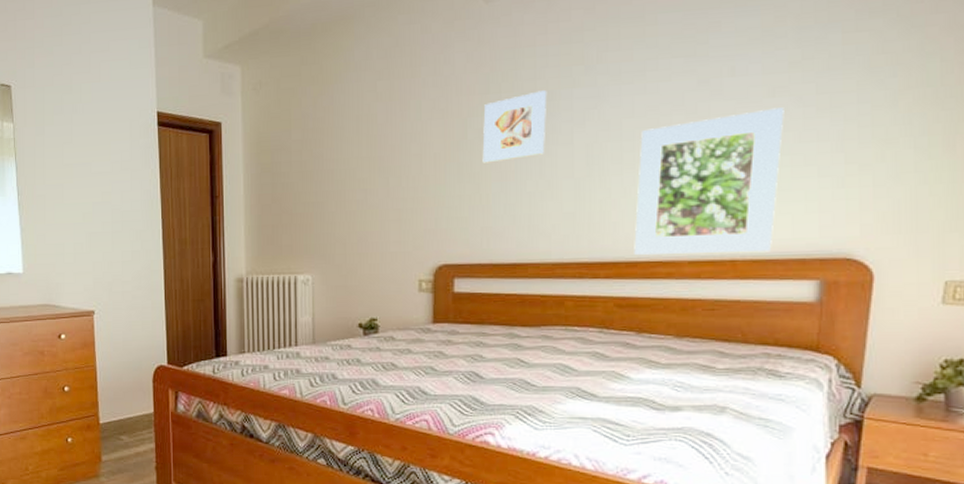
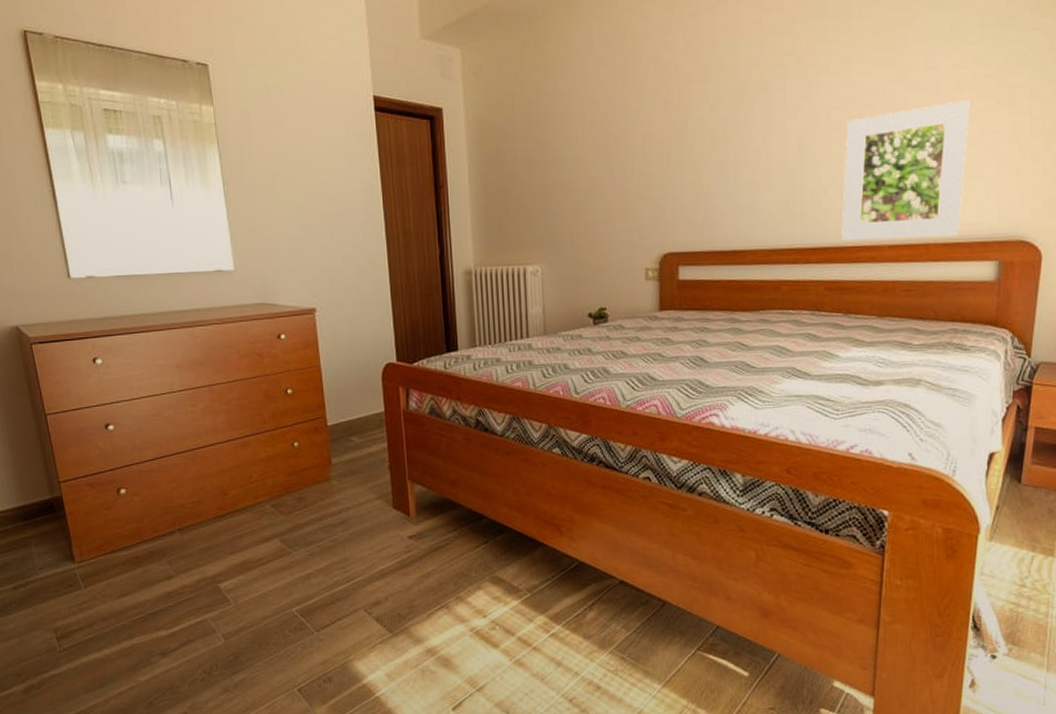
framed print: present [482,90,547,163] -> none [702,80,762,152]

